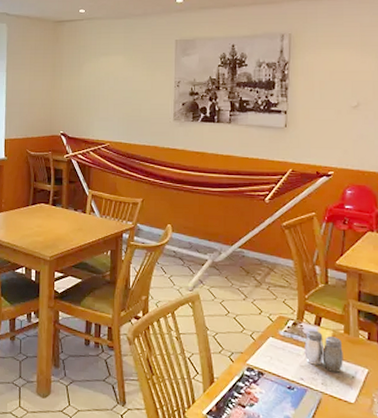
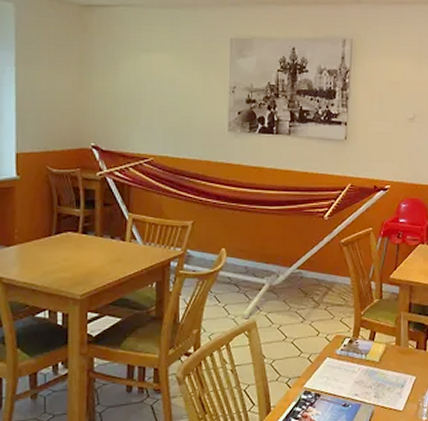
salt and pepper shaker: present [304,330,343,373] -> none [359,345,394,384]

